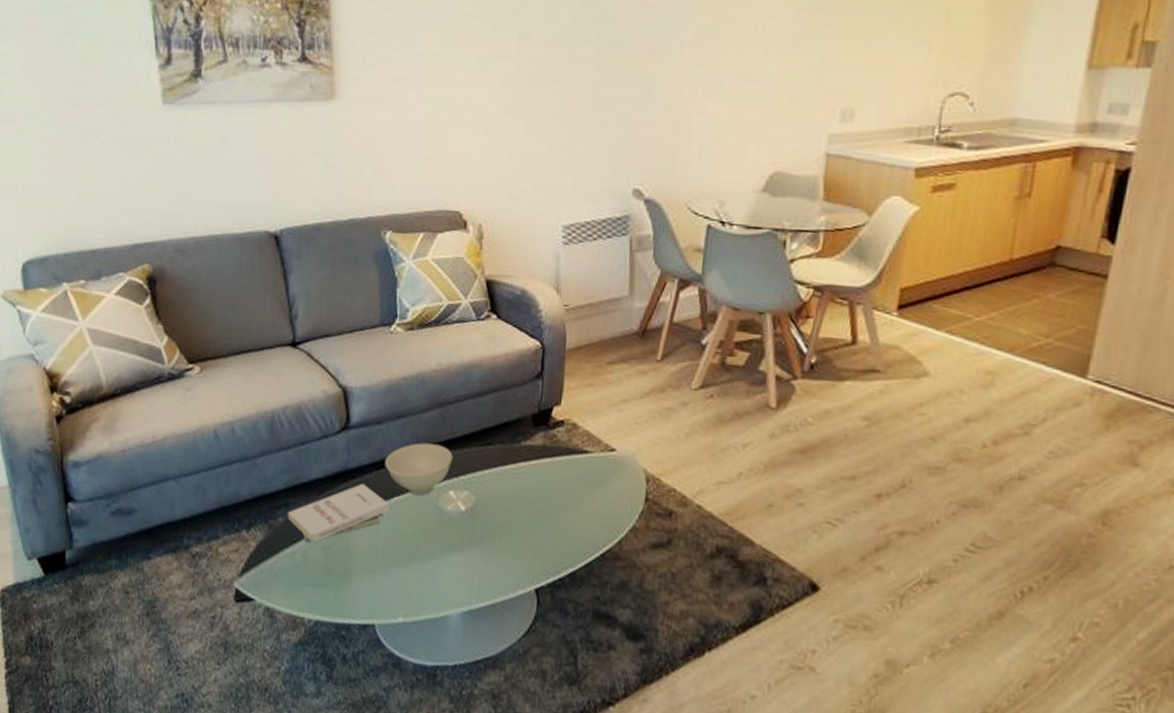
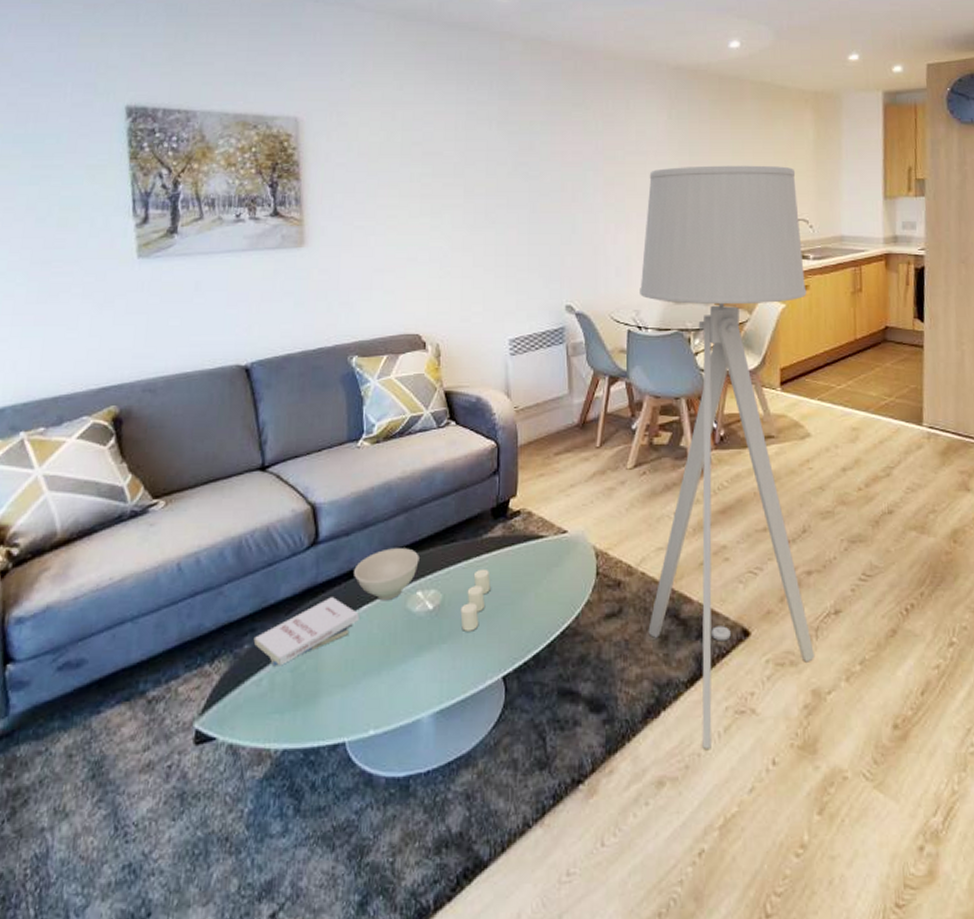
candle: none [493,476,528,539] -> present [460,568,491,631]
floor lamp: none [699,13,961,698] -> present [640,165,814,749]

